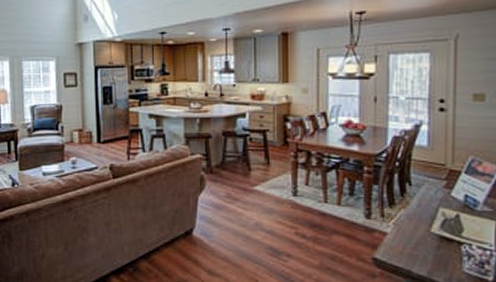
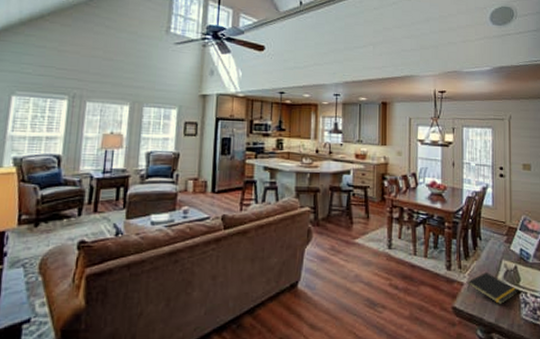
notepad: none [392,221,460,256] -> present [467,272,518,304]

